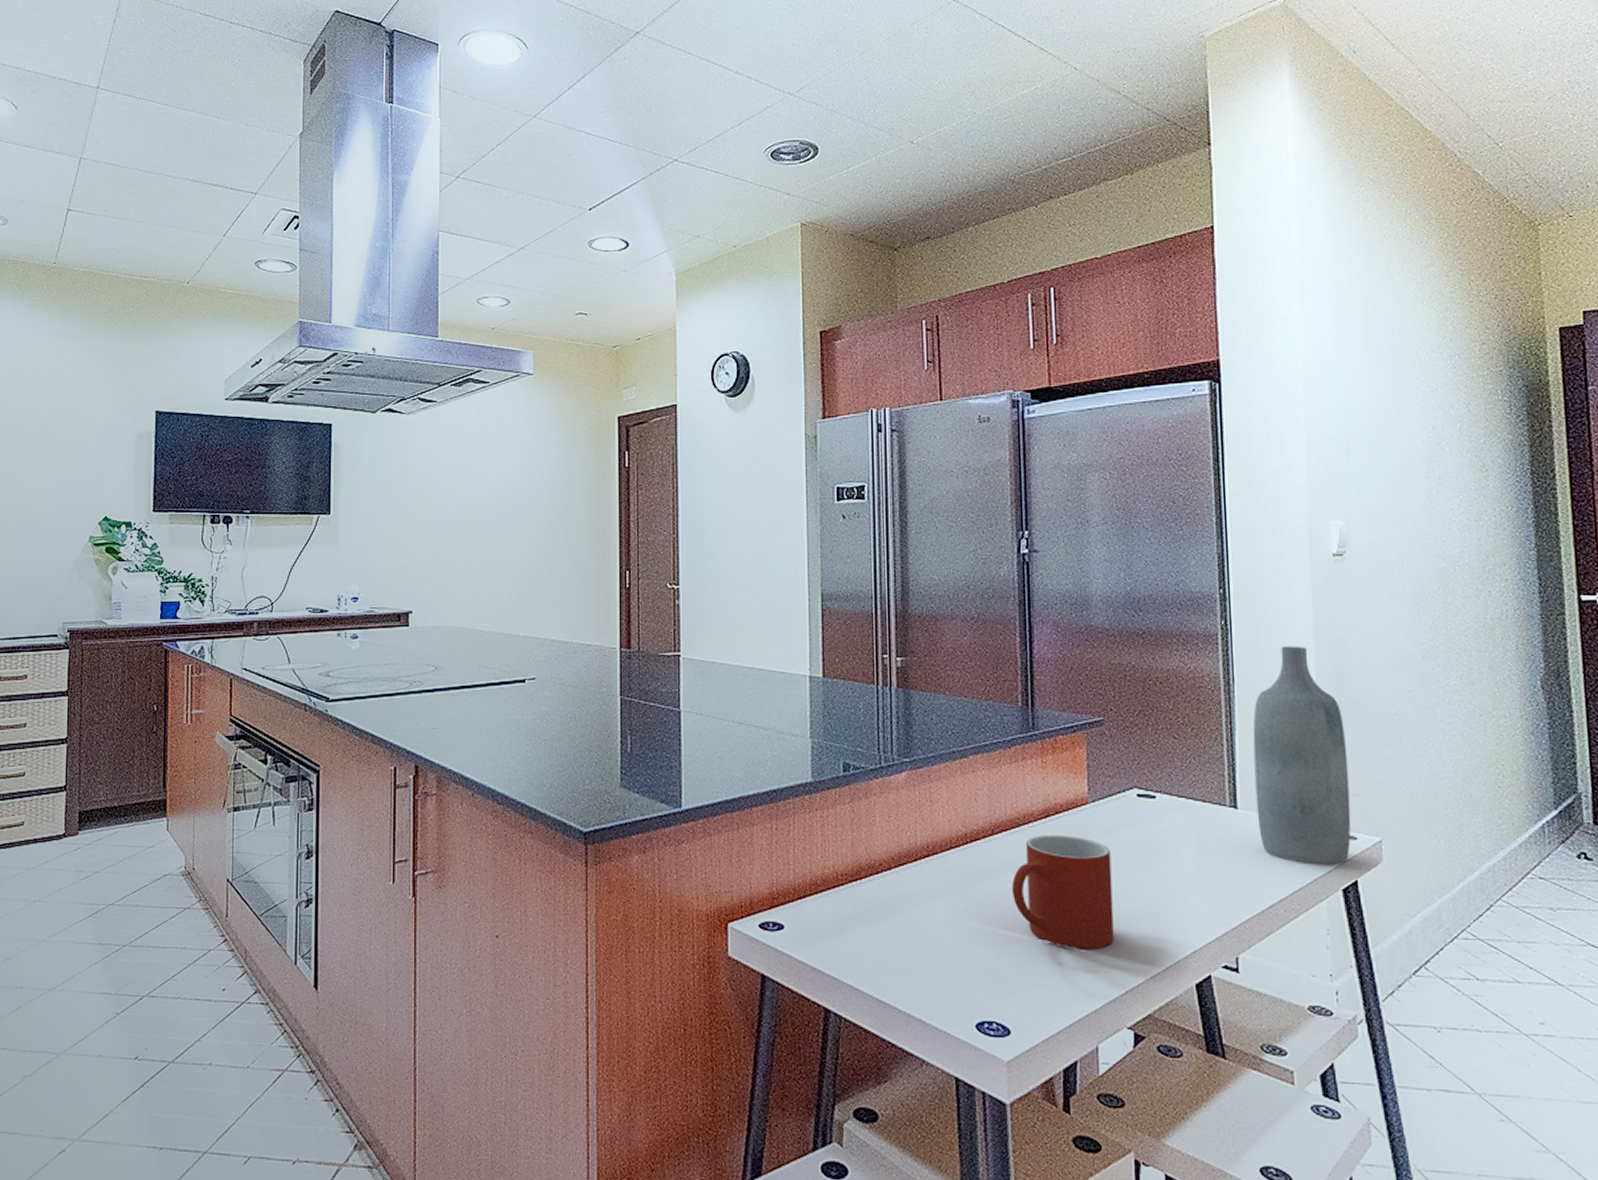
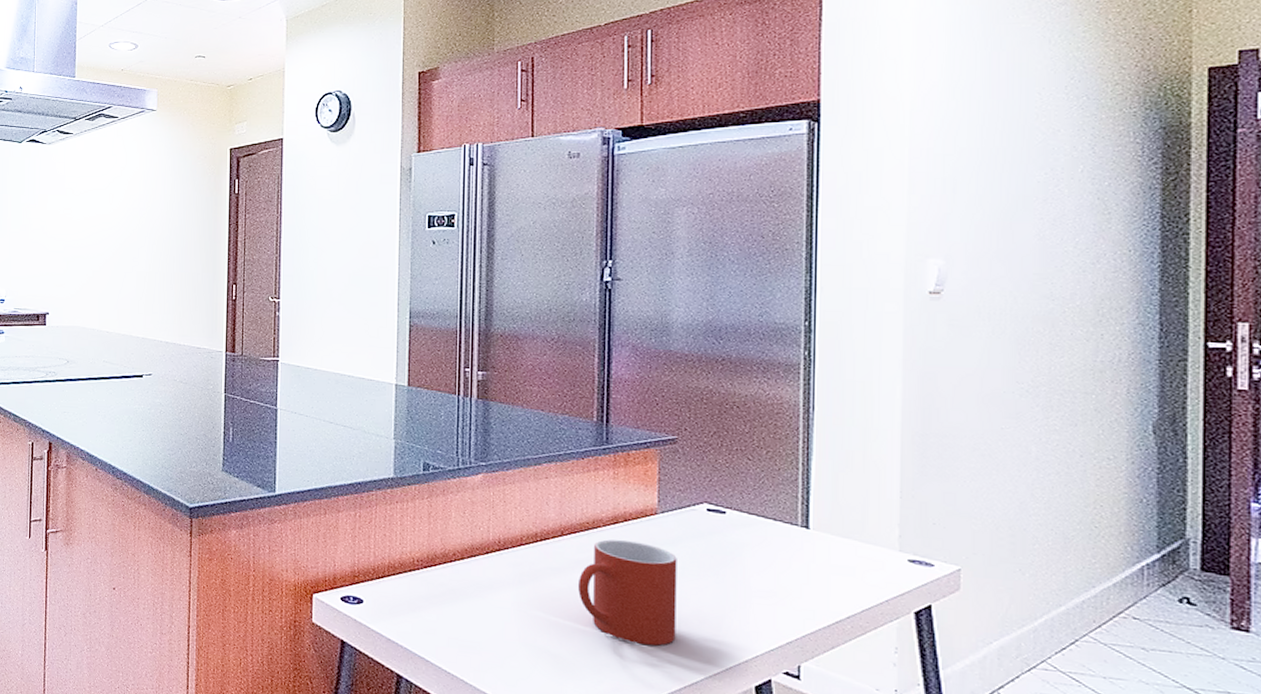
bottle: present [1253,645,1351,866] -> none [829,378,930,589]

